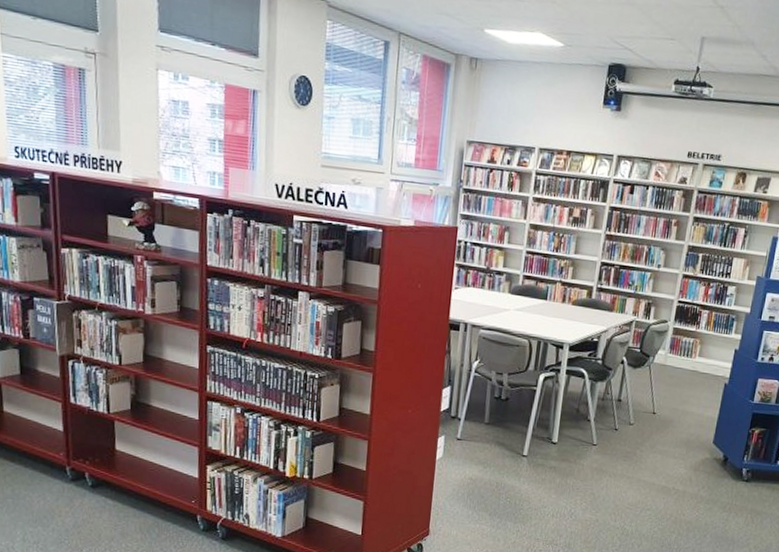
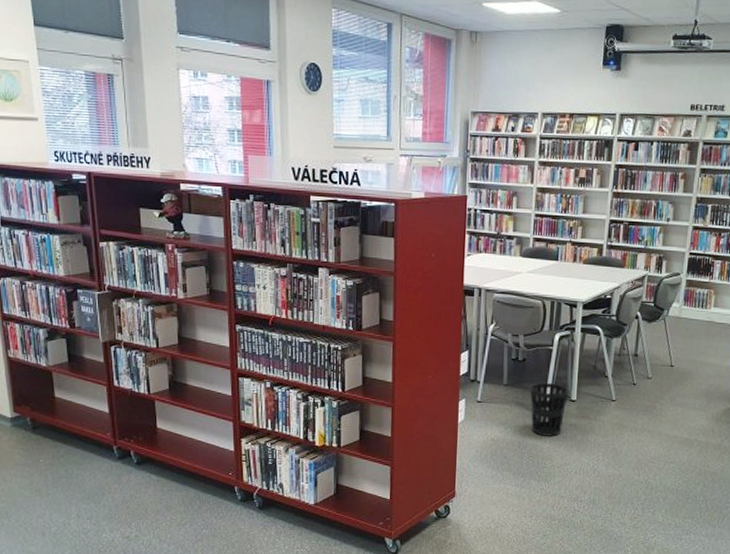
wastebasket: none [510,423,551,478] -> present [529,382,569,436]

